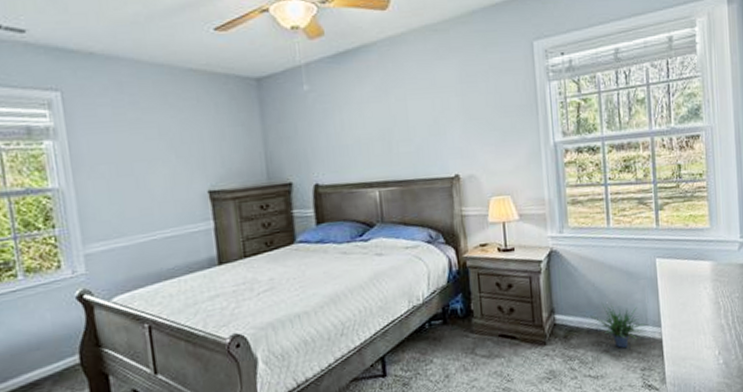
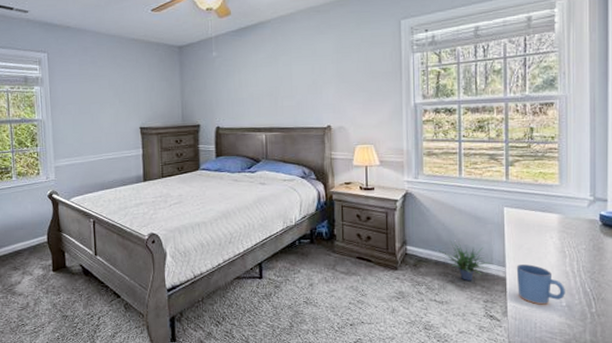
mug: none [672,321,722,366] -> present [516,264,565,305]

